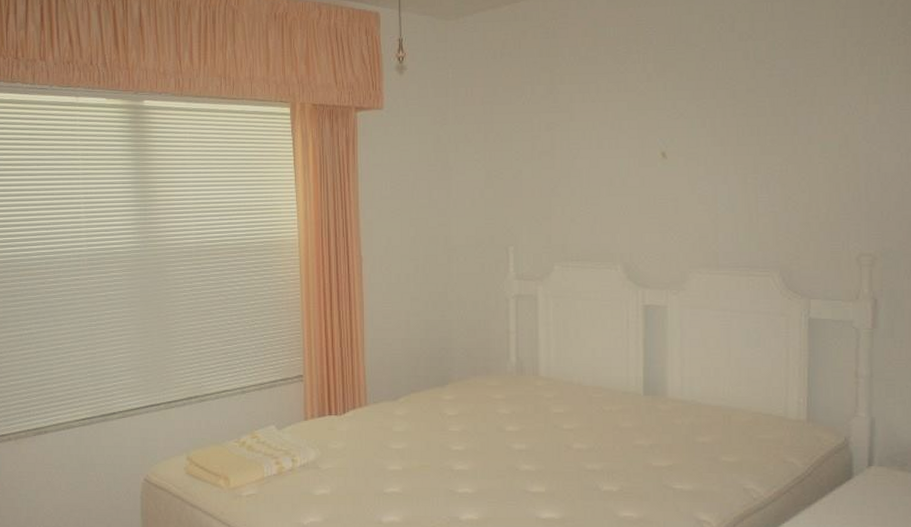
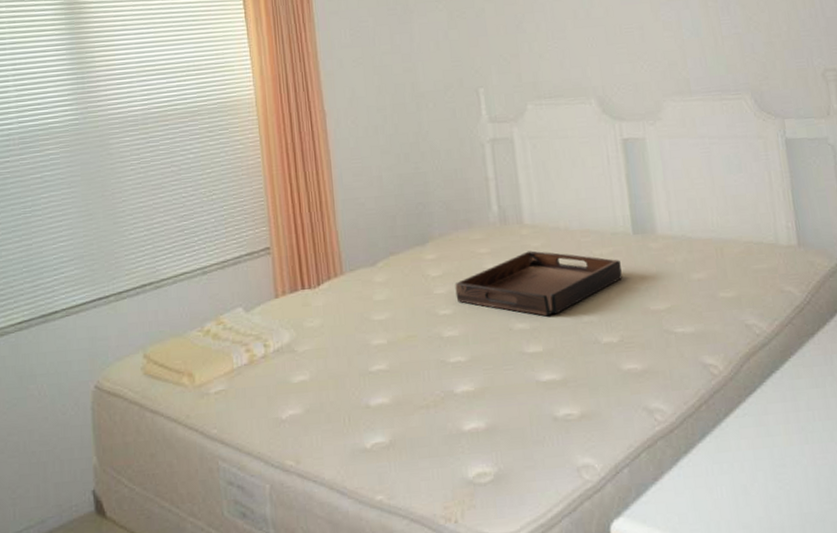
serving tray: none [469,401,628,461] -> present [455,250,622,317]

